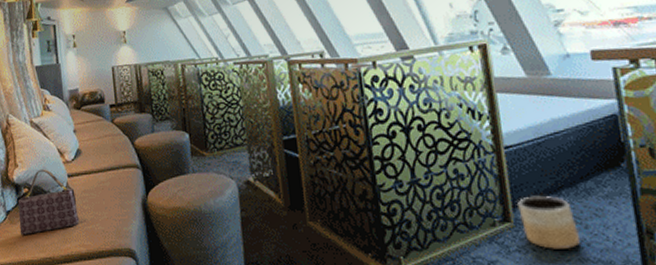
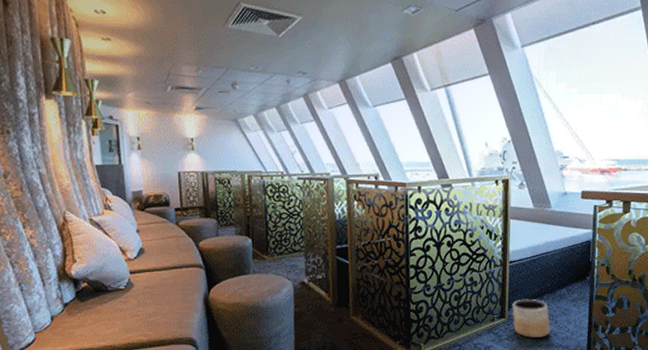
handbag: present [17,169,80,235] -> none [76,265,142,325]

